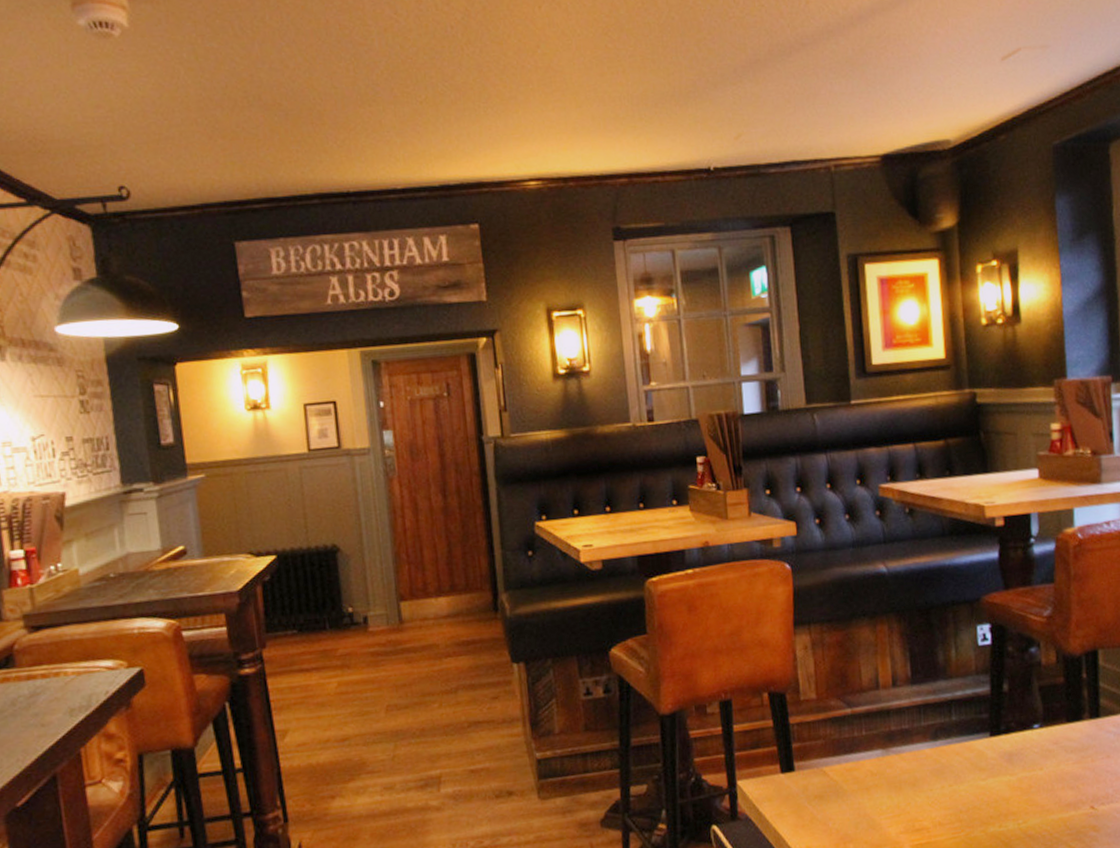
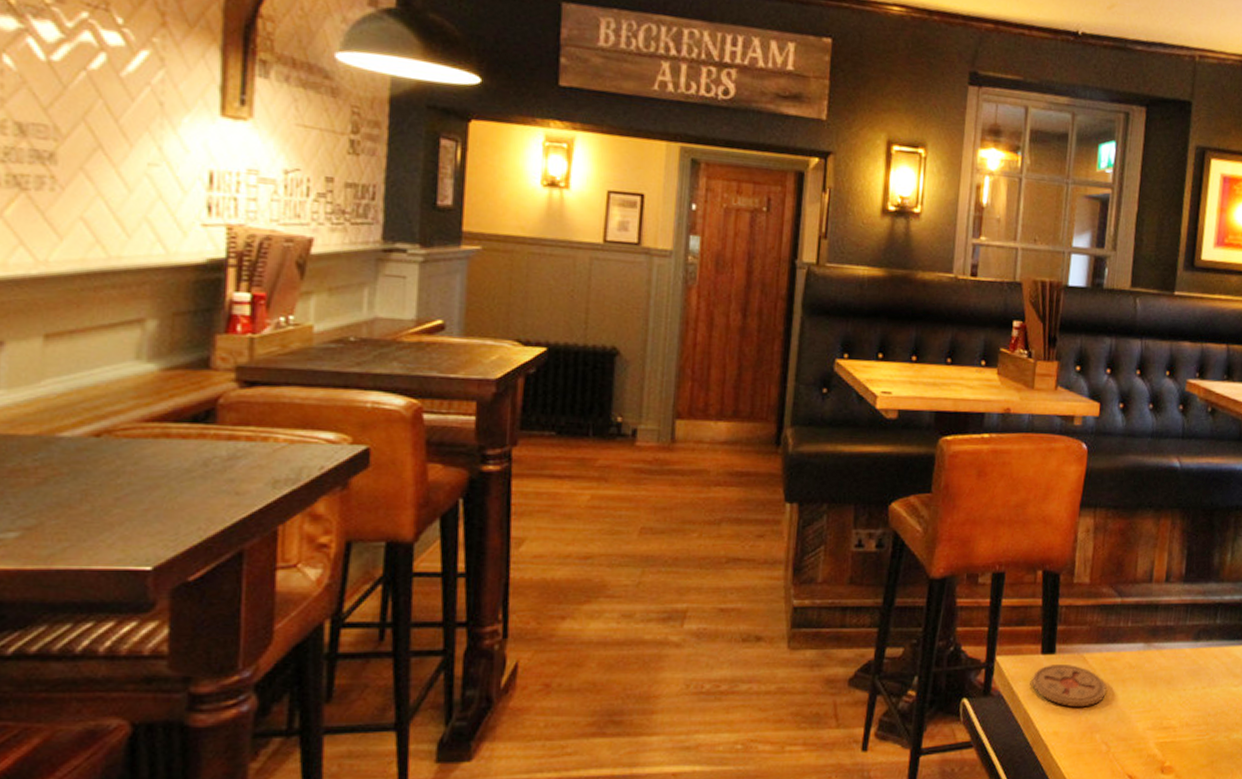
coaster: none [777,779,852,821] -> present [1032,663,1107,708]

